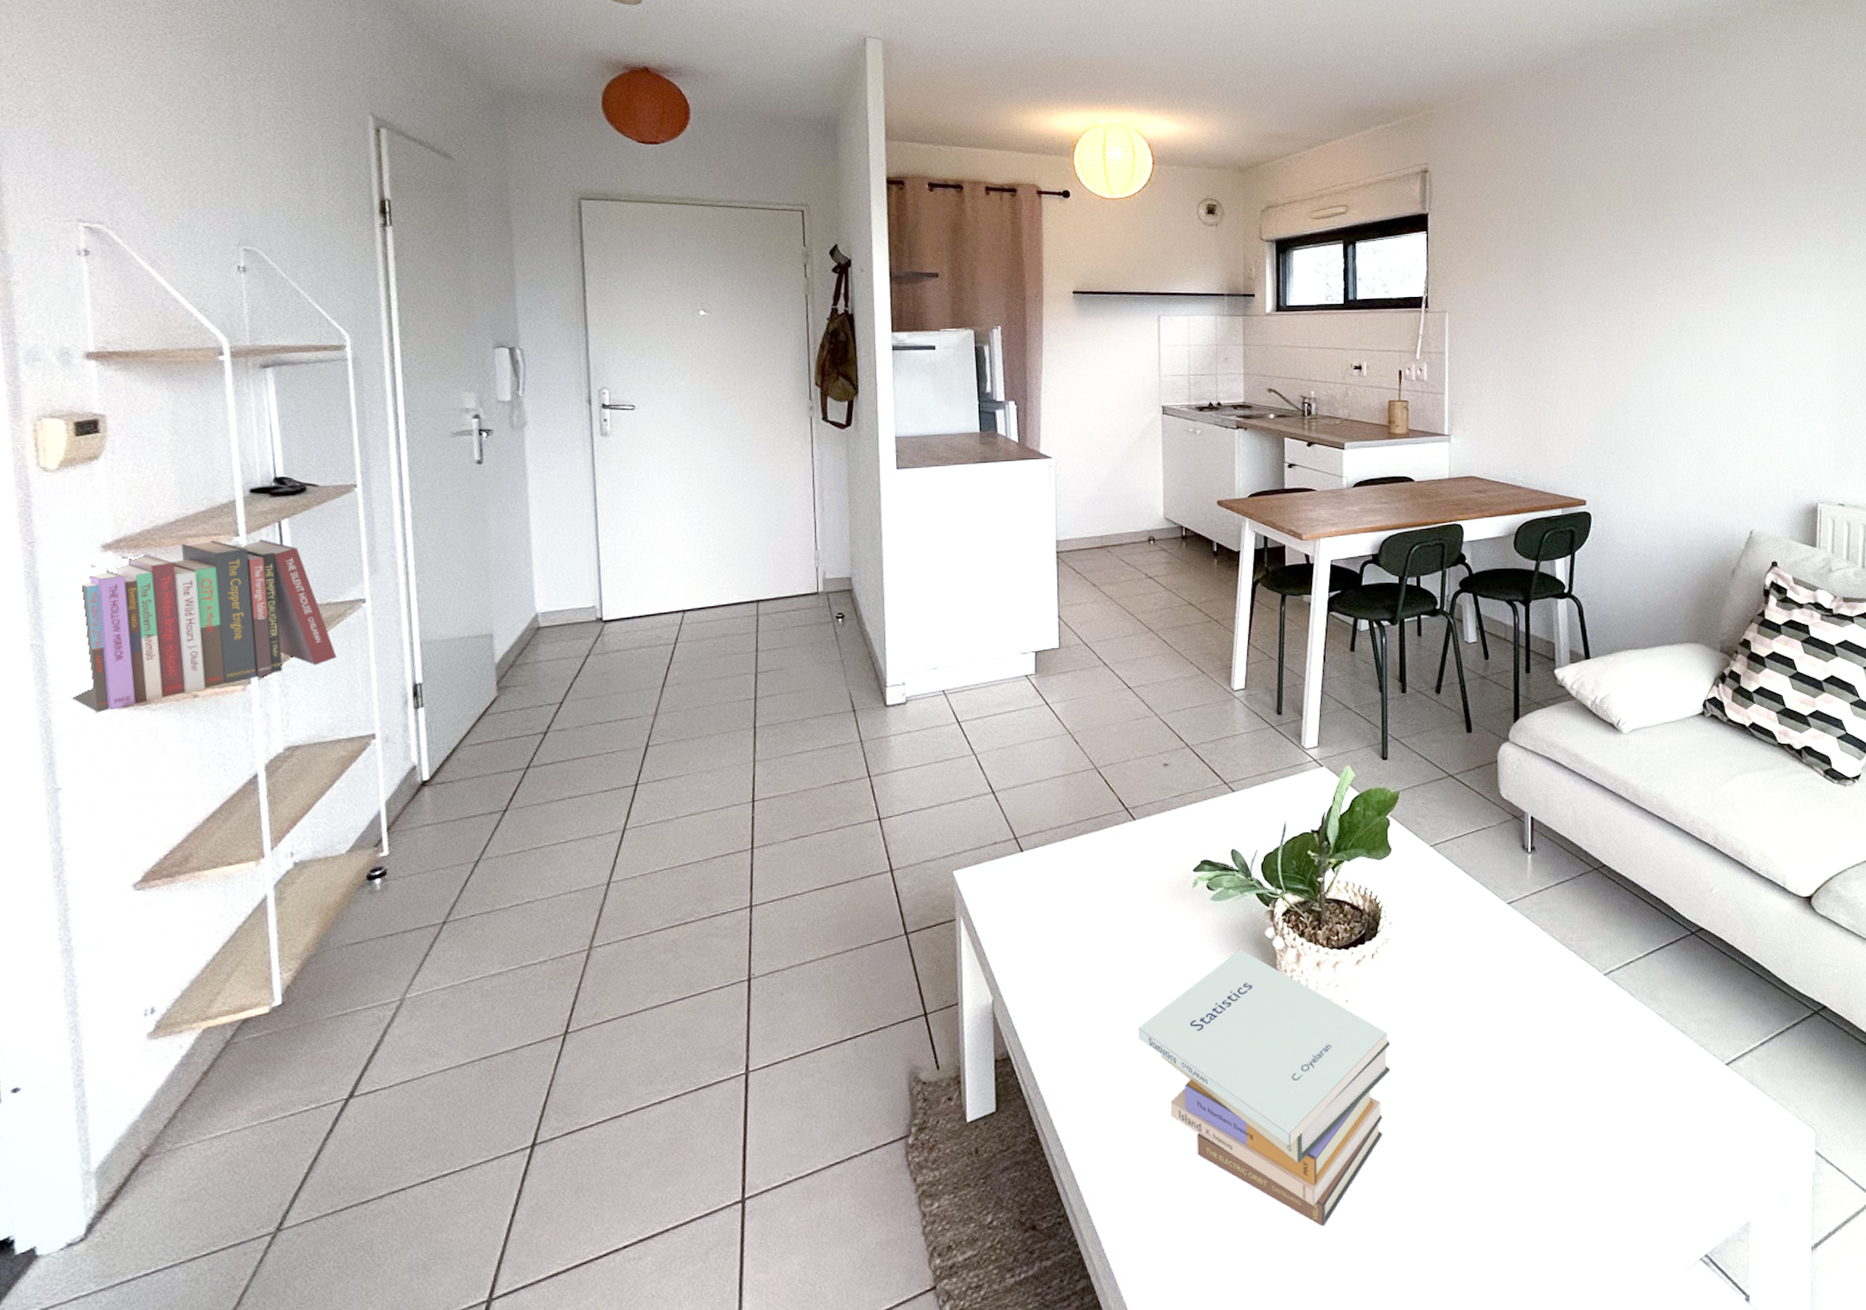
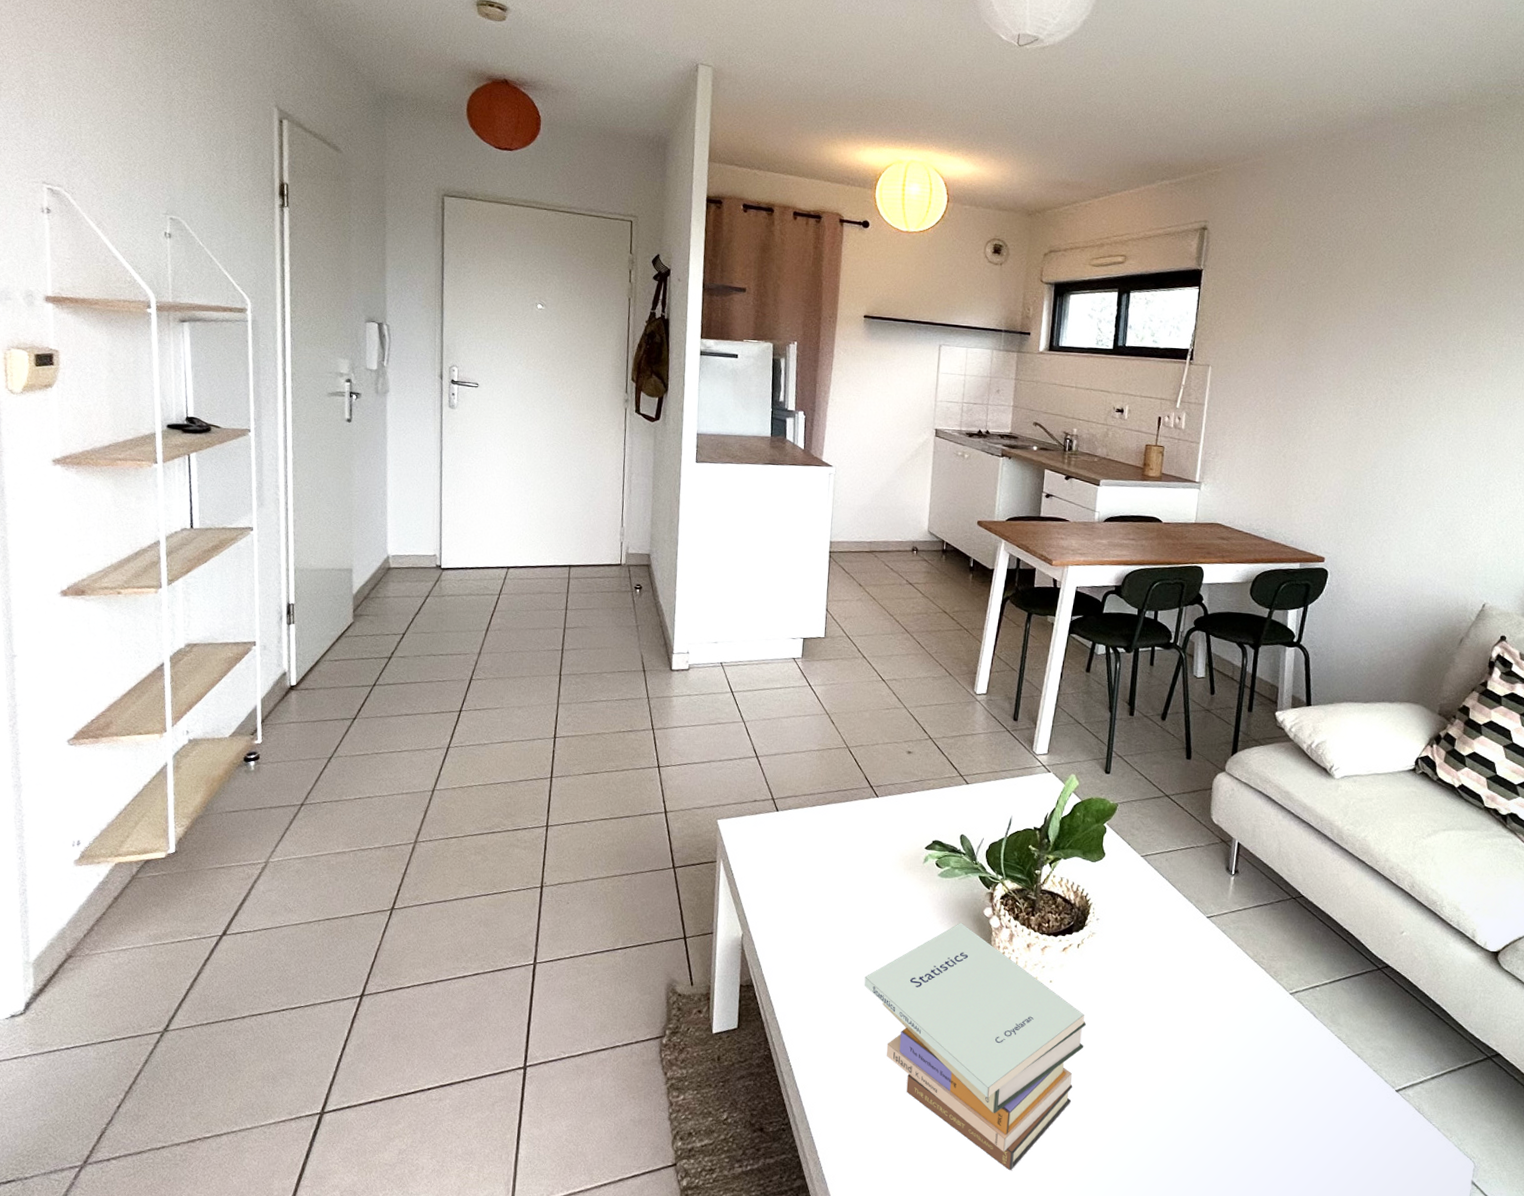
books: present [70,540,337,712] -> none [25,464,229,597]

